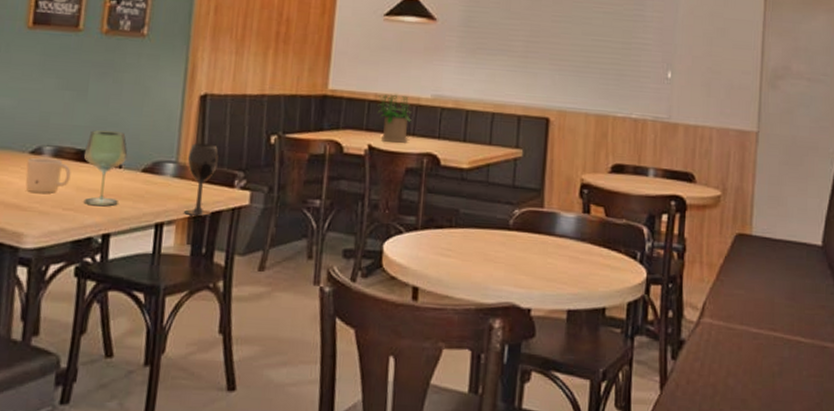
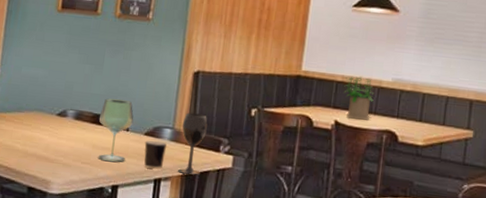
mug: present [25,157,71,193] -> none [53,119,89,149]
mug: none [141,177,169,213] -> present [144,140,167,170]

